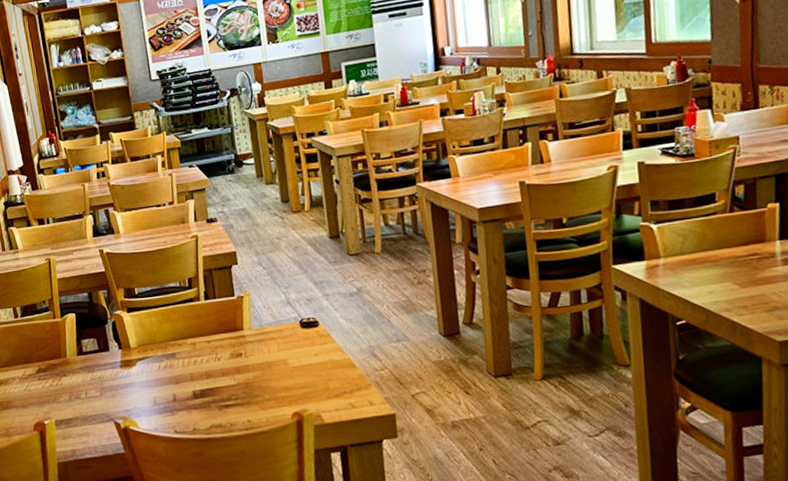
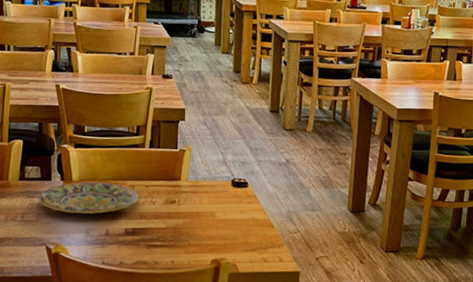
plate: none [98,344,202,383] -> present [37,181,139,214]

